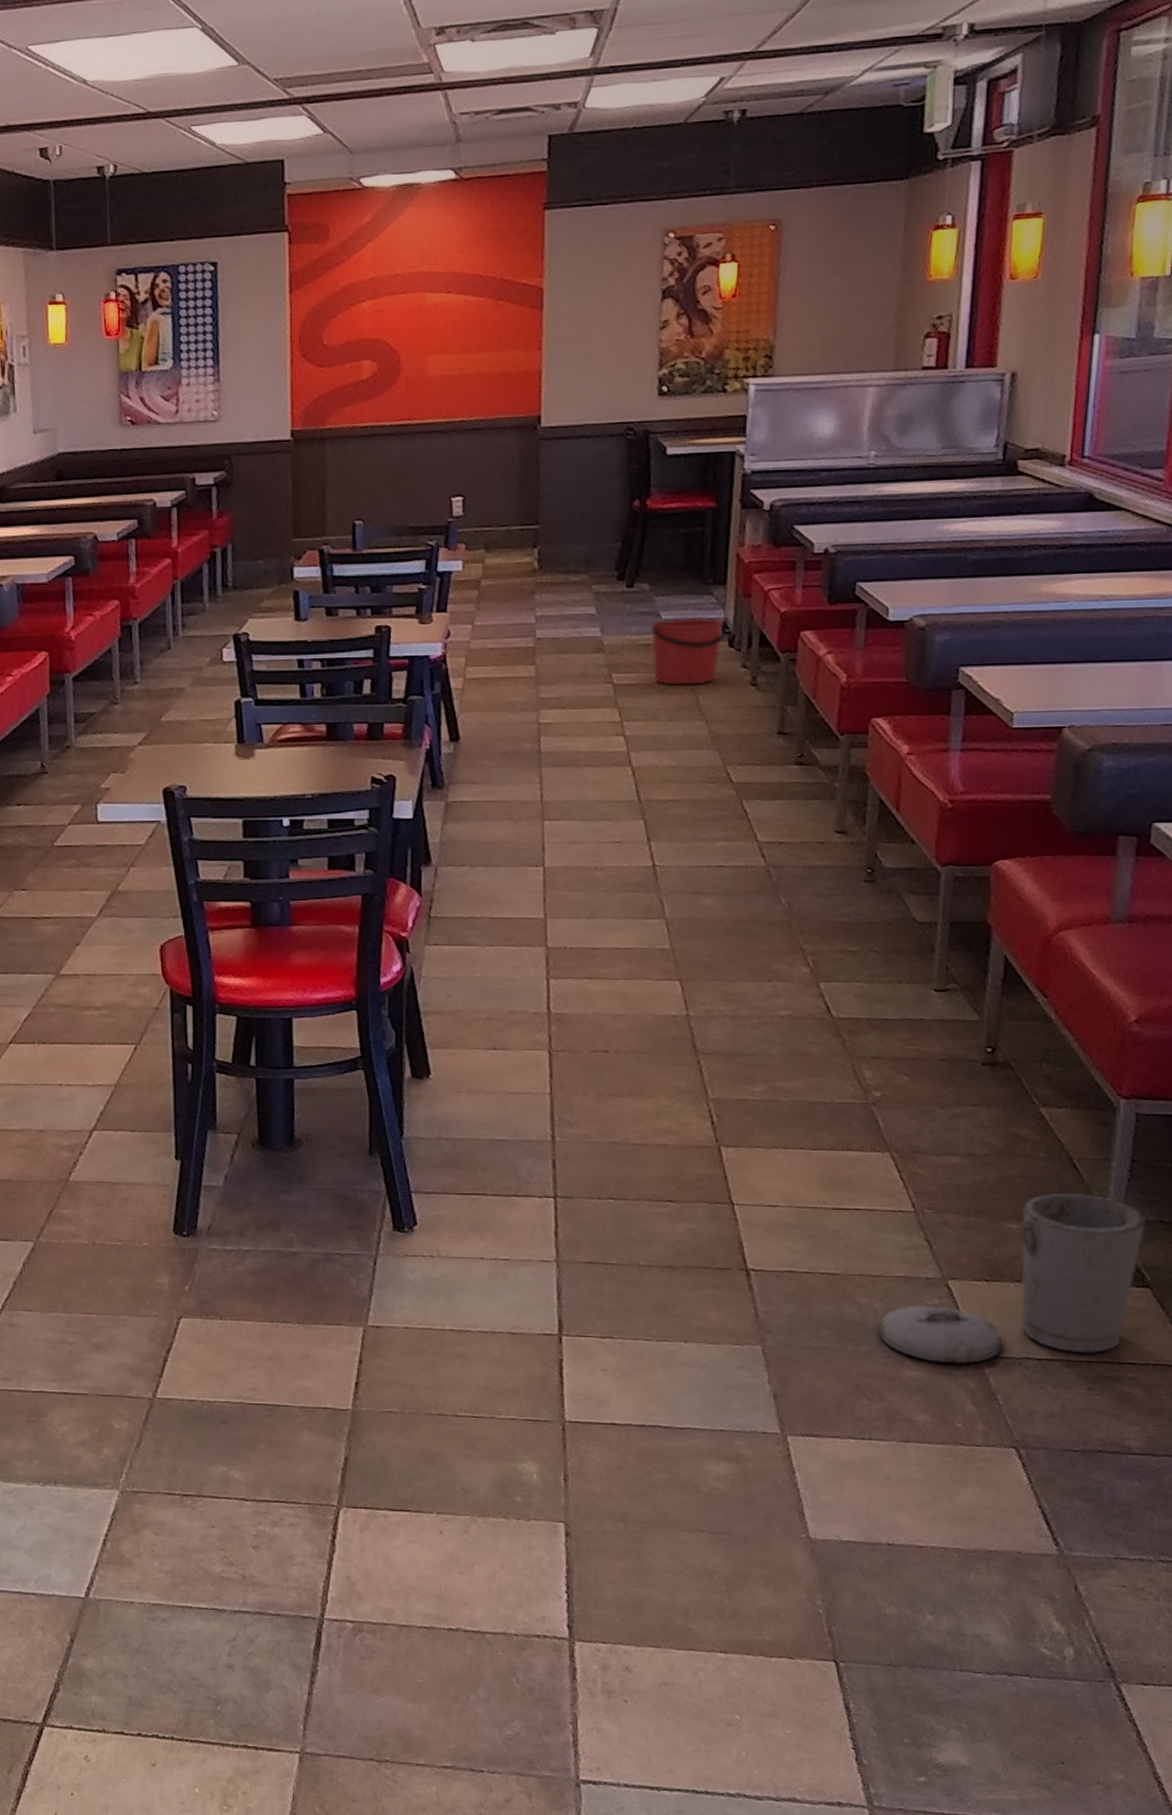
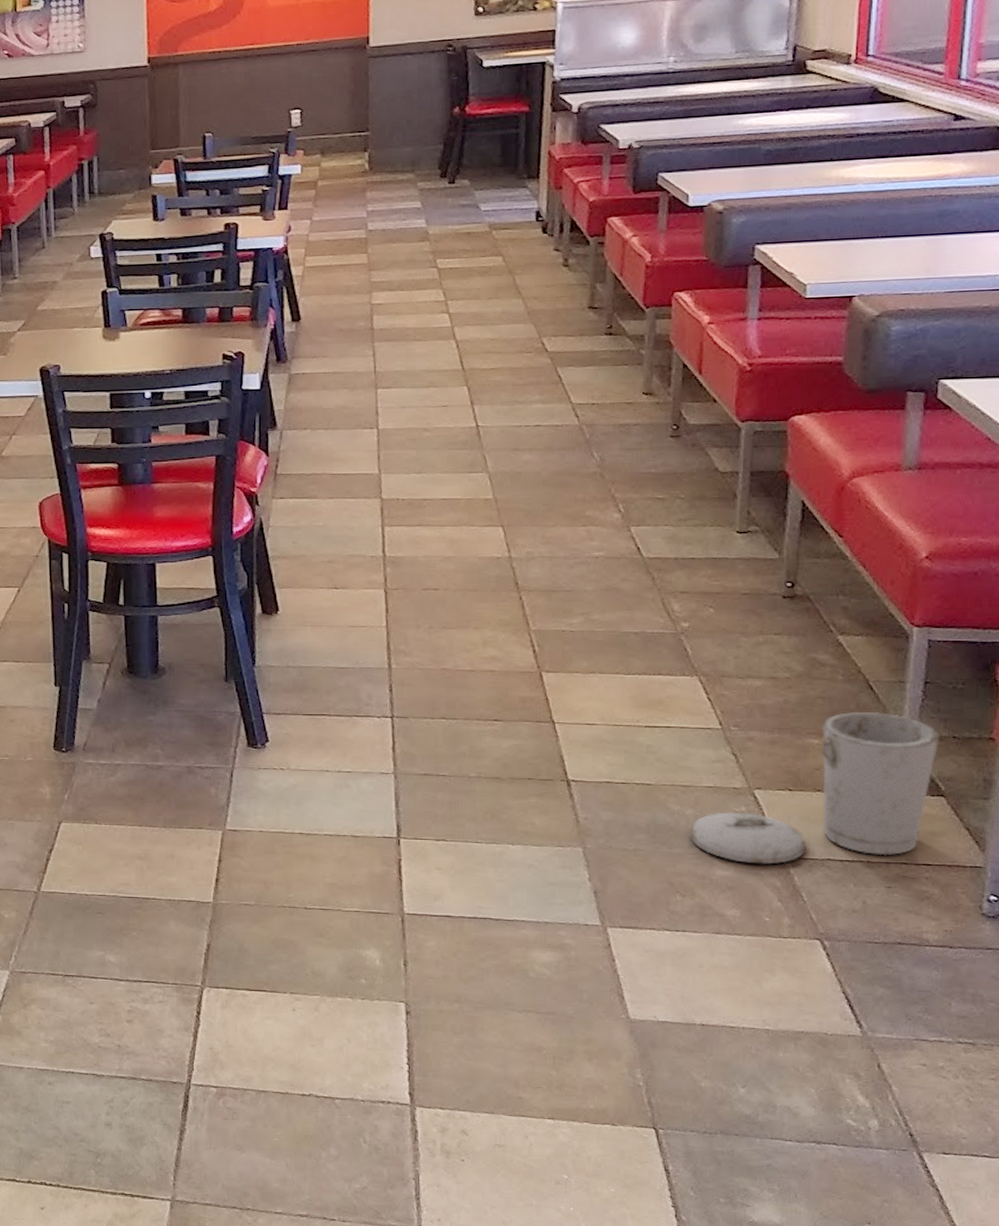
bucket: present [650,617,727,686] -> none [470,208,541,268]

